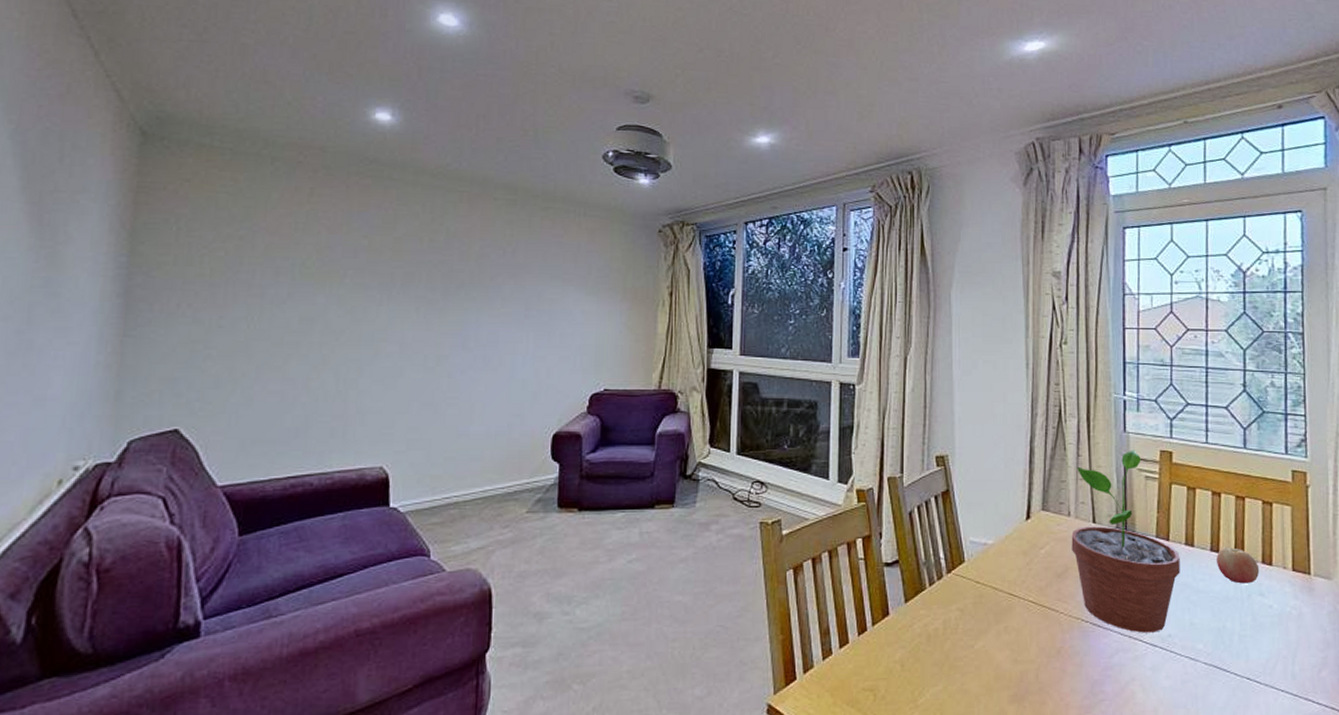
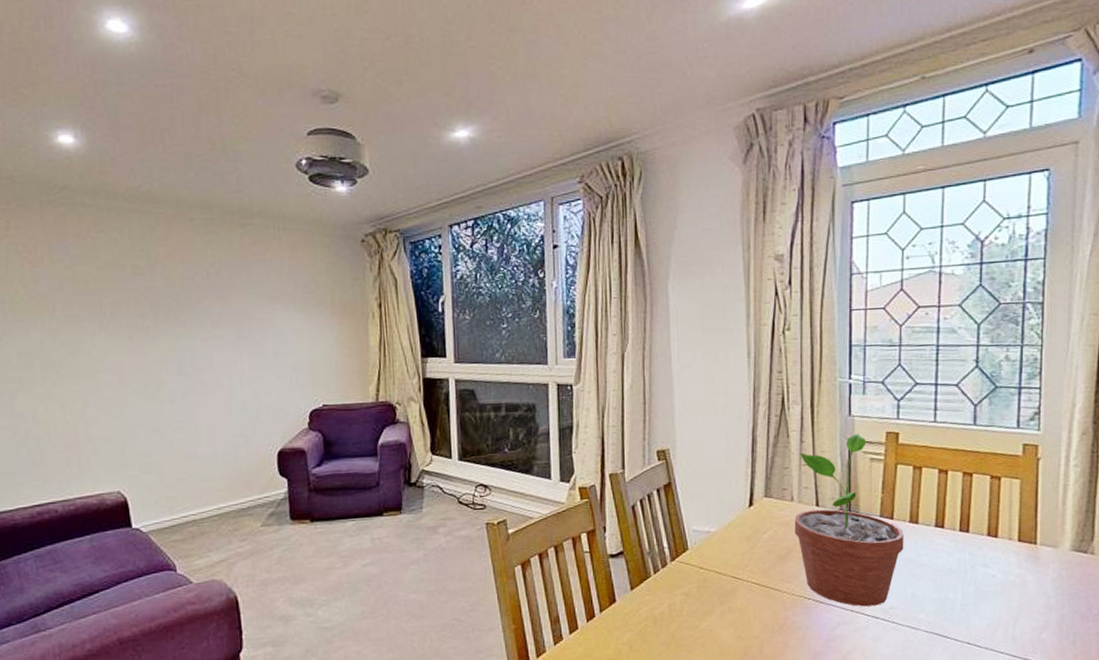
fruit: present [1217,546,1260,584] -> none [941,521,985,557]

